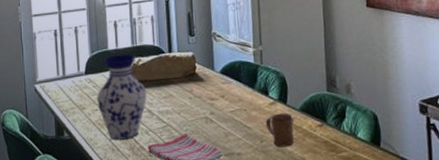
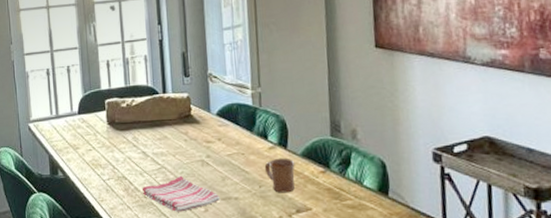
vase: present [97,54,147,140] -> none [90,94,141,181]

